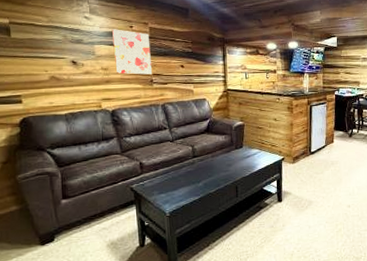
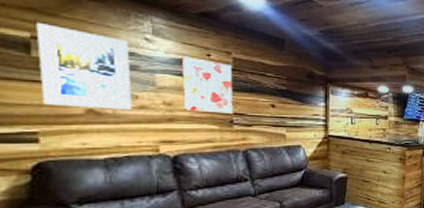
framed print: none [12,10,80,76] -> present [36,22,132,110]

